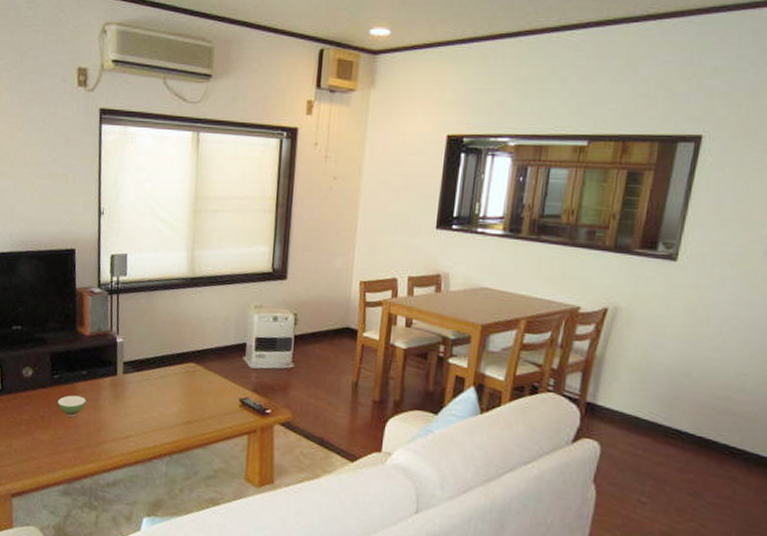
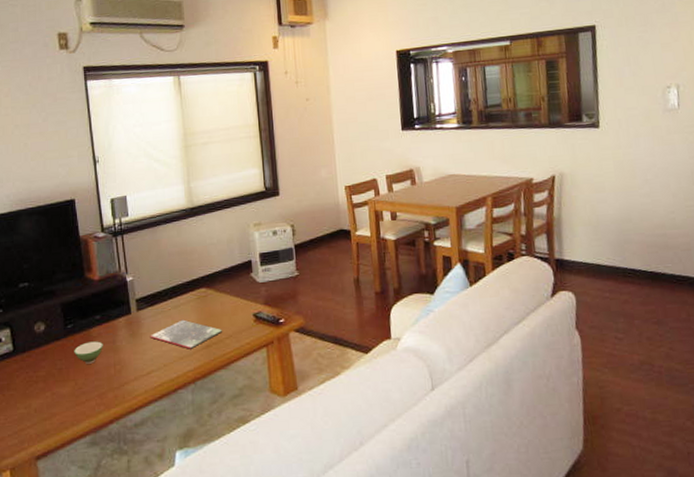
magazine: none [132,391,205,422] -> present [150,319,222,349]

